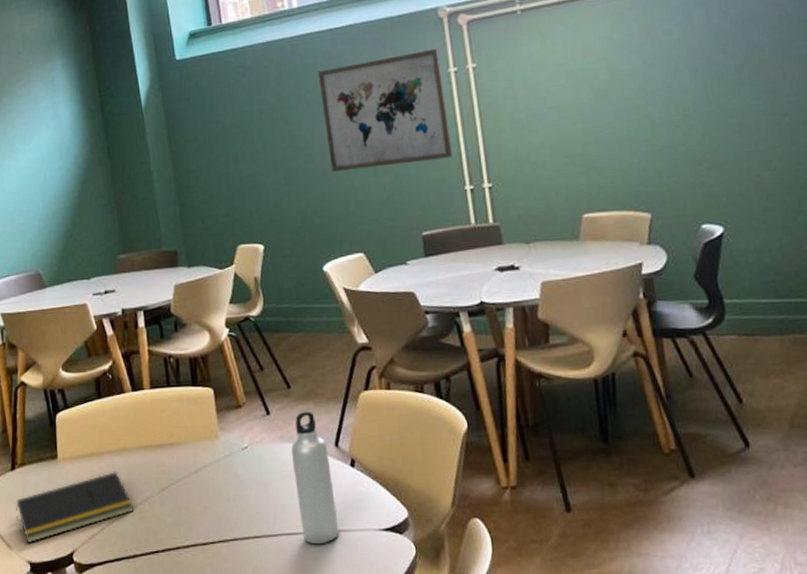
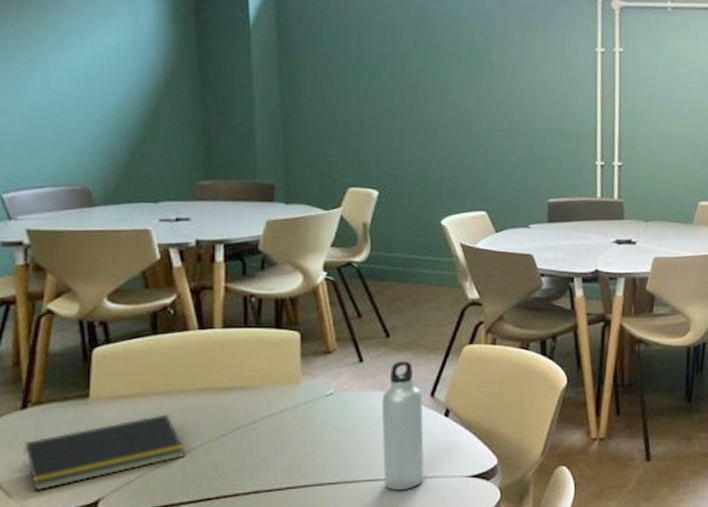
wall art: present [317,48,452,172] -> none [462,24,589,133]

